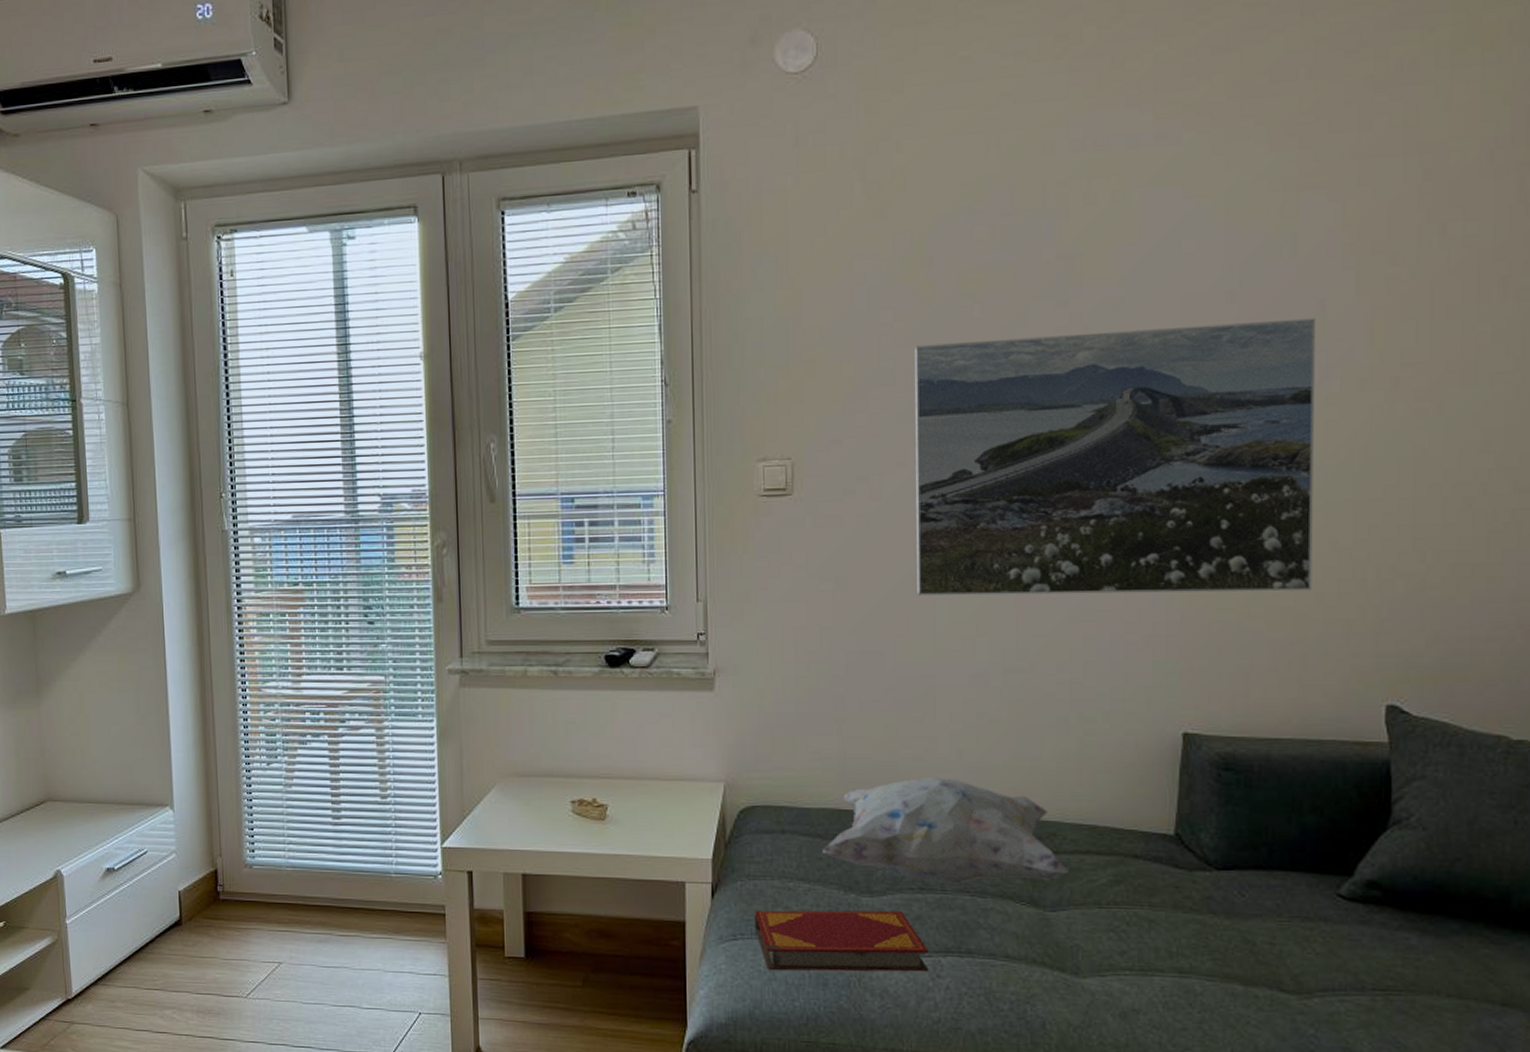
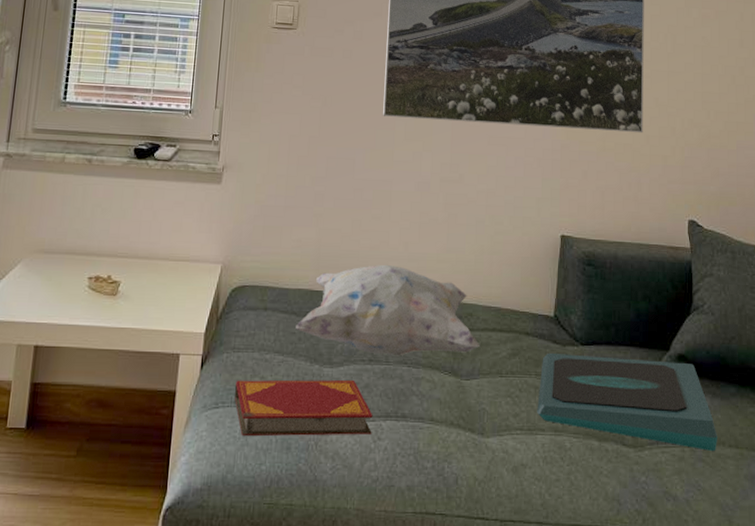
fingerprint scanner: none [1153,879,1428,1001] -> present [537,352,717,451]

